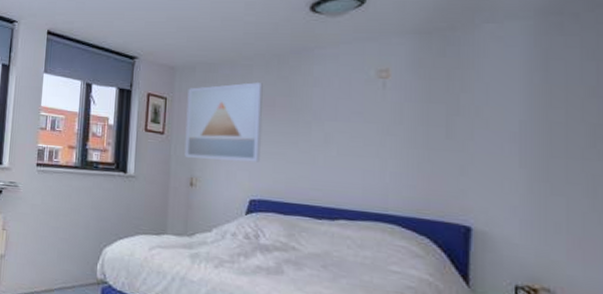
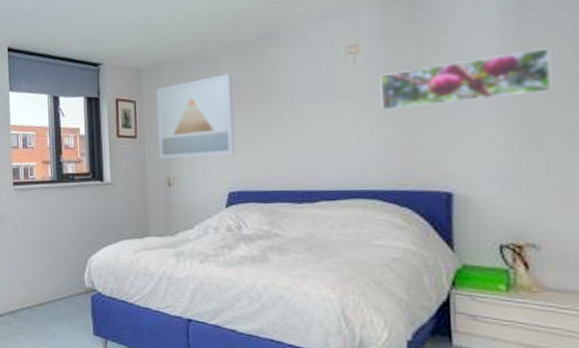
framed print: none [407,95,575,140] -> present [380,48,553,111]

